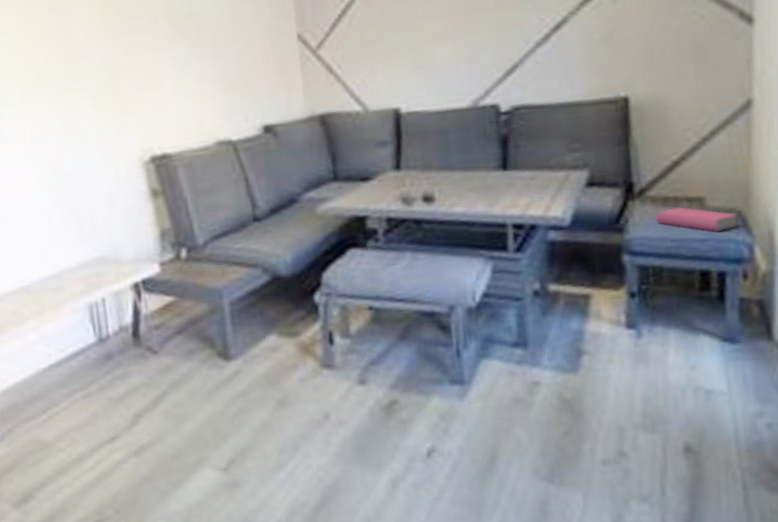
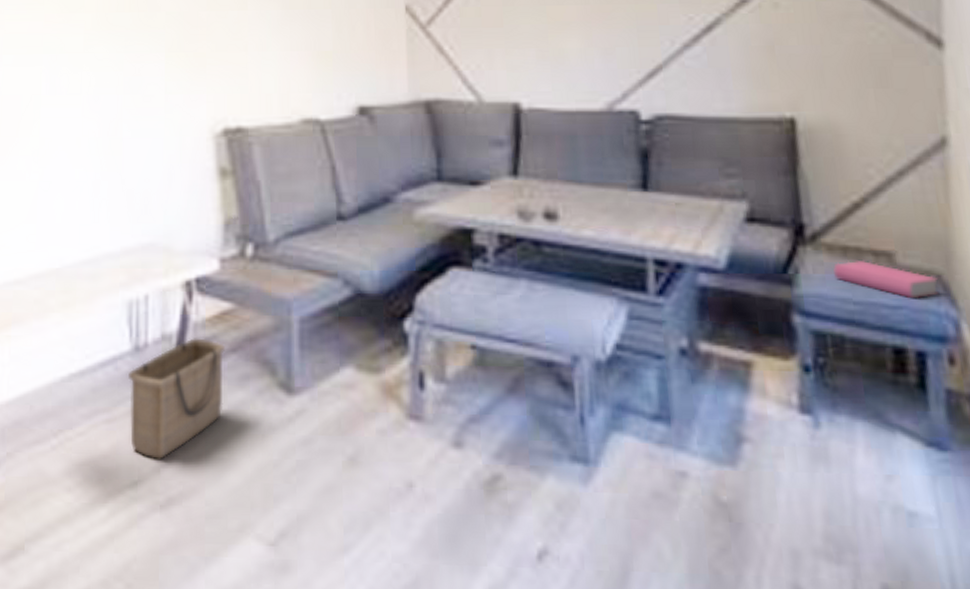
basket: none [96,326,175,420] -> present [127,338,225,459]

